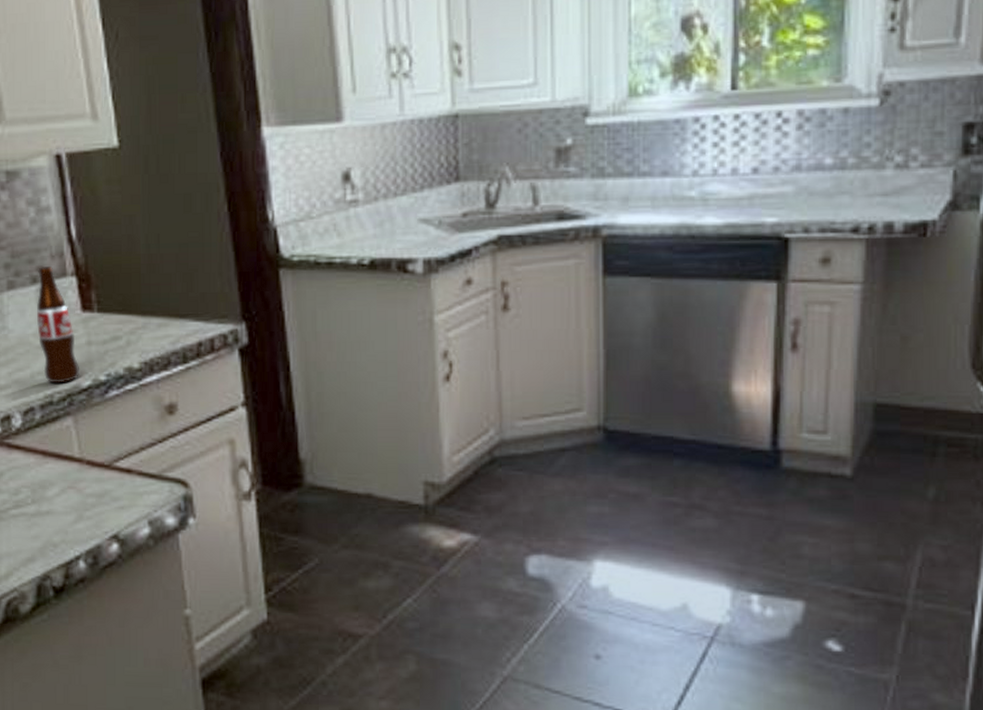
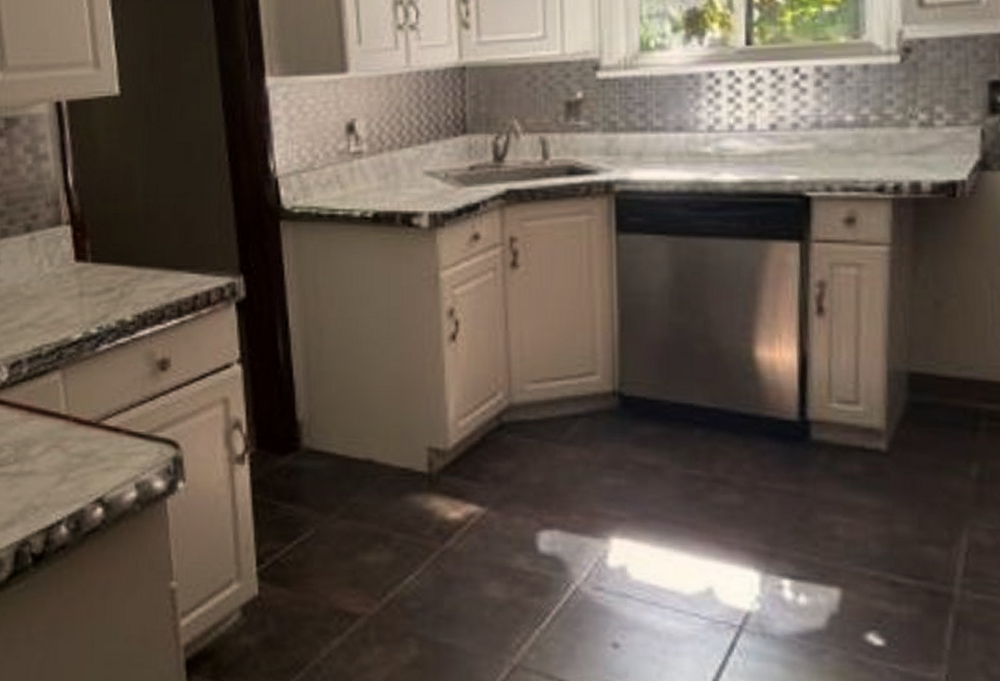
bottle: present [37,267,79,384] -> none [29,215,70,336]

